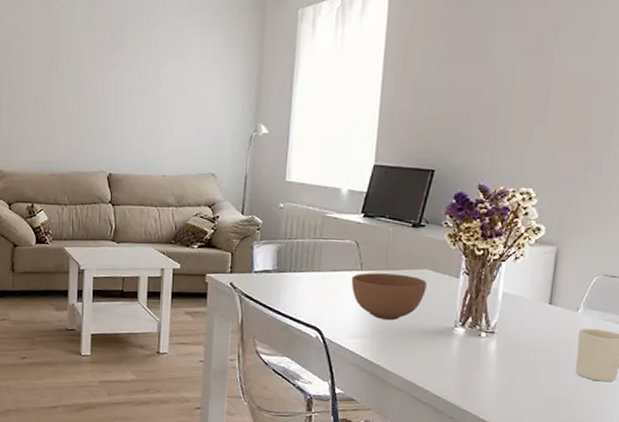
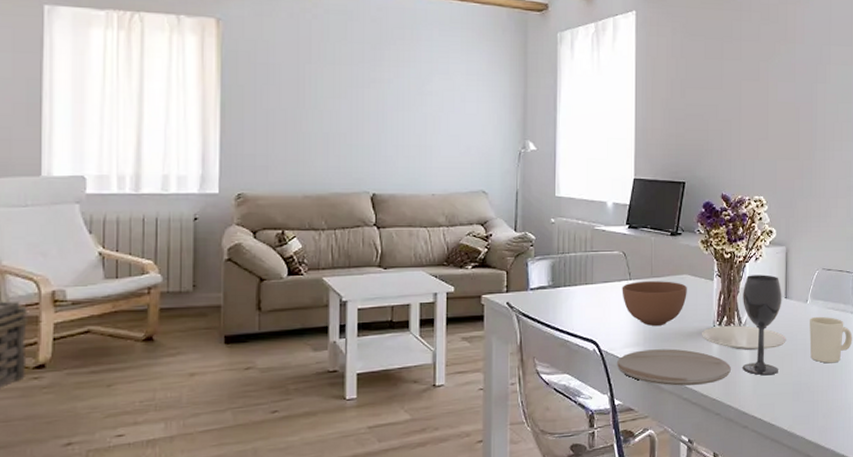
plate: none [339,342,472,386] -> present [616,348,731,386]
plate: none [440,327,546,357] -> present [702,325,786,350]
wine glass: none [486,275,546,386] -> present [742,275,782,376]

